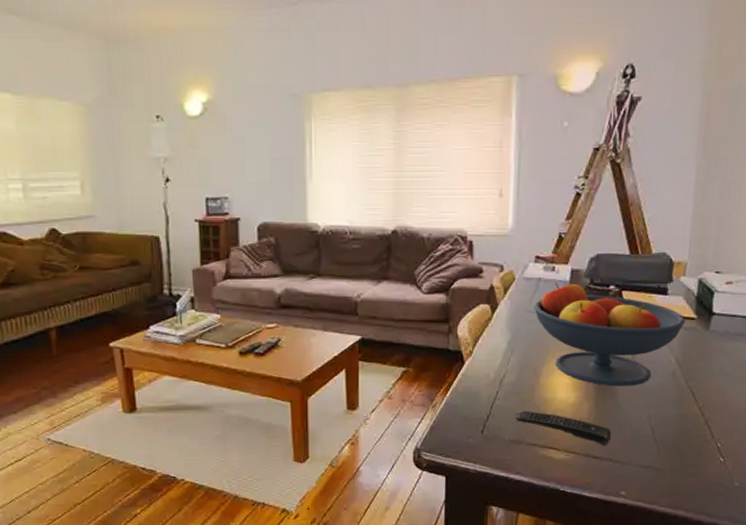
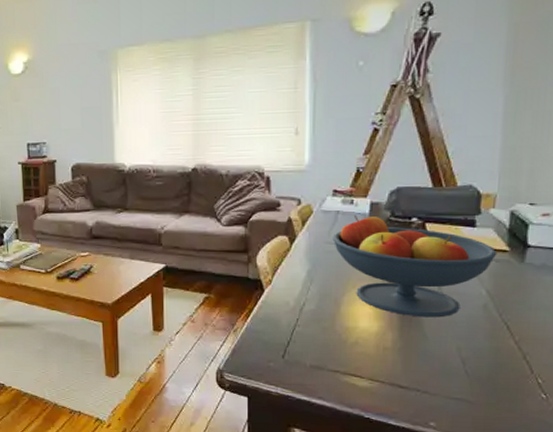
remote control: present [513,411,612,445] -> none [314,338,419,375]

